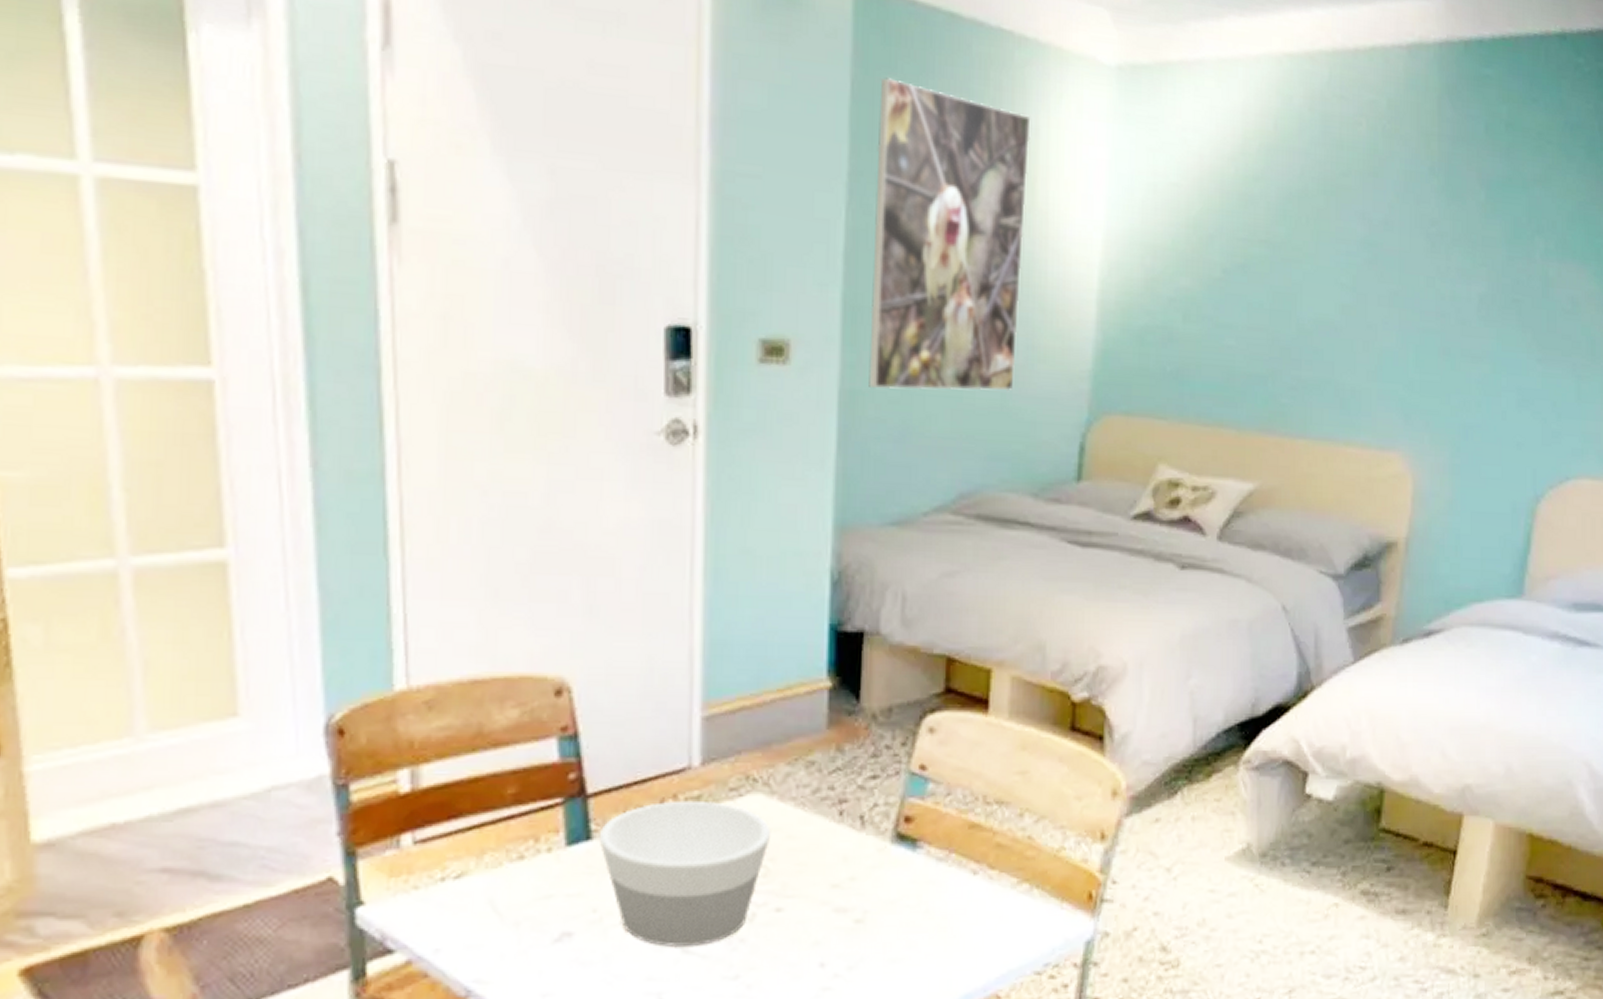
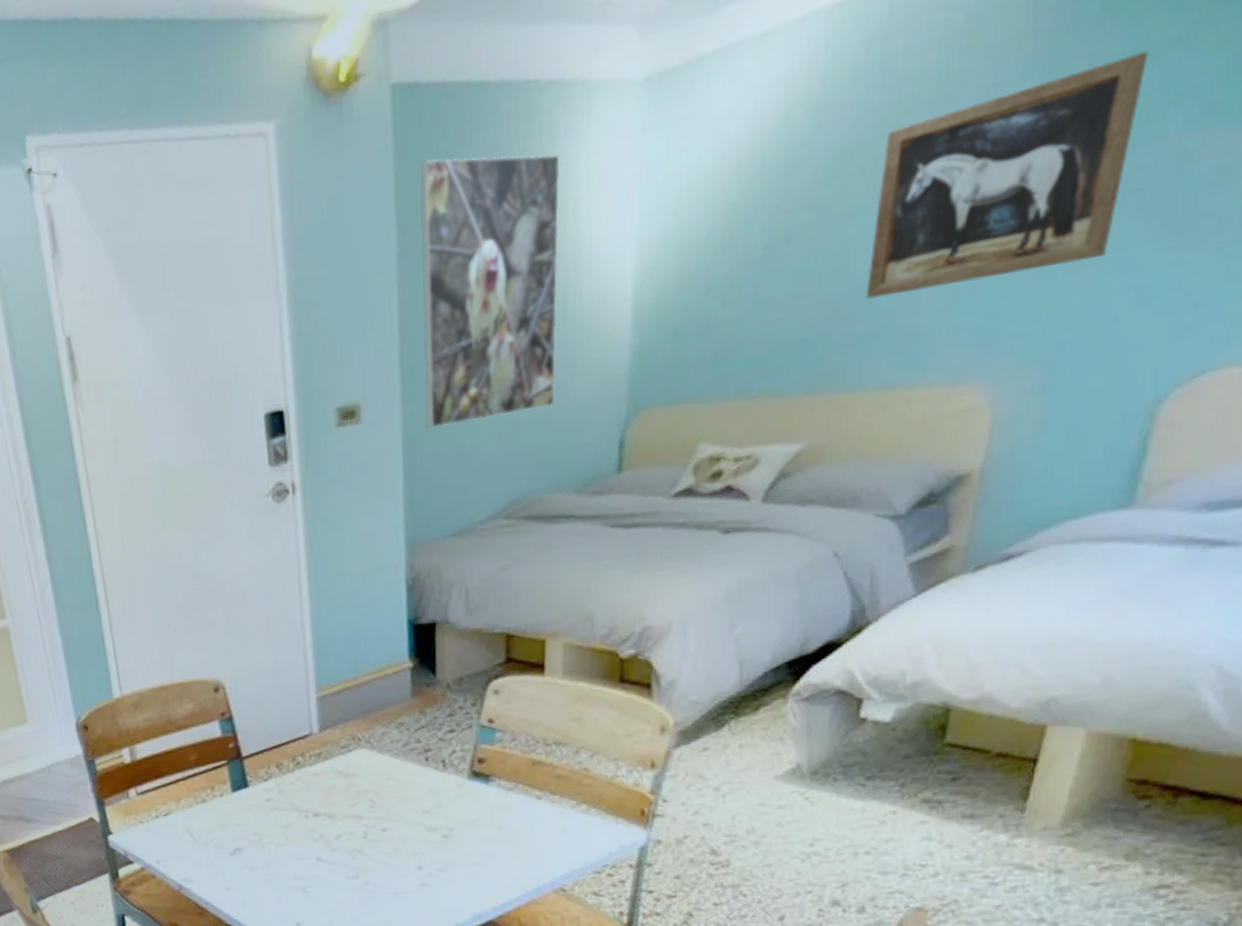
bowl: present [598,800,772,948] -> none [253,756,375,857]
wall art: none [1310,179,1519,354] -> present [866,50,1149,301]

